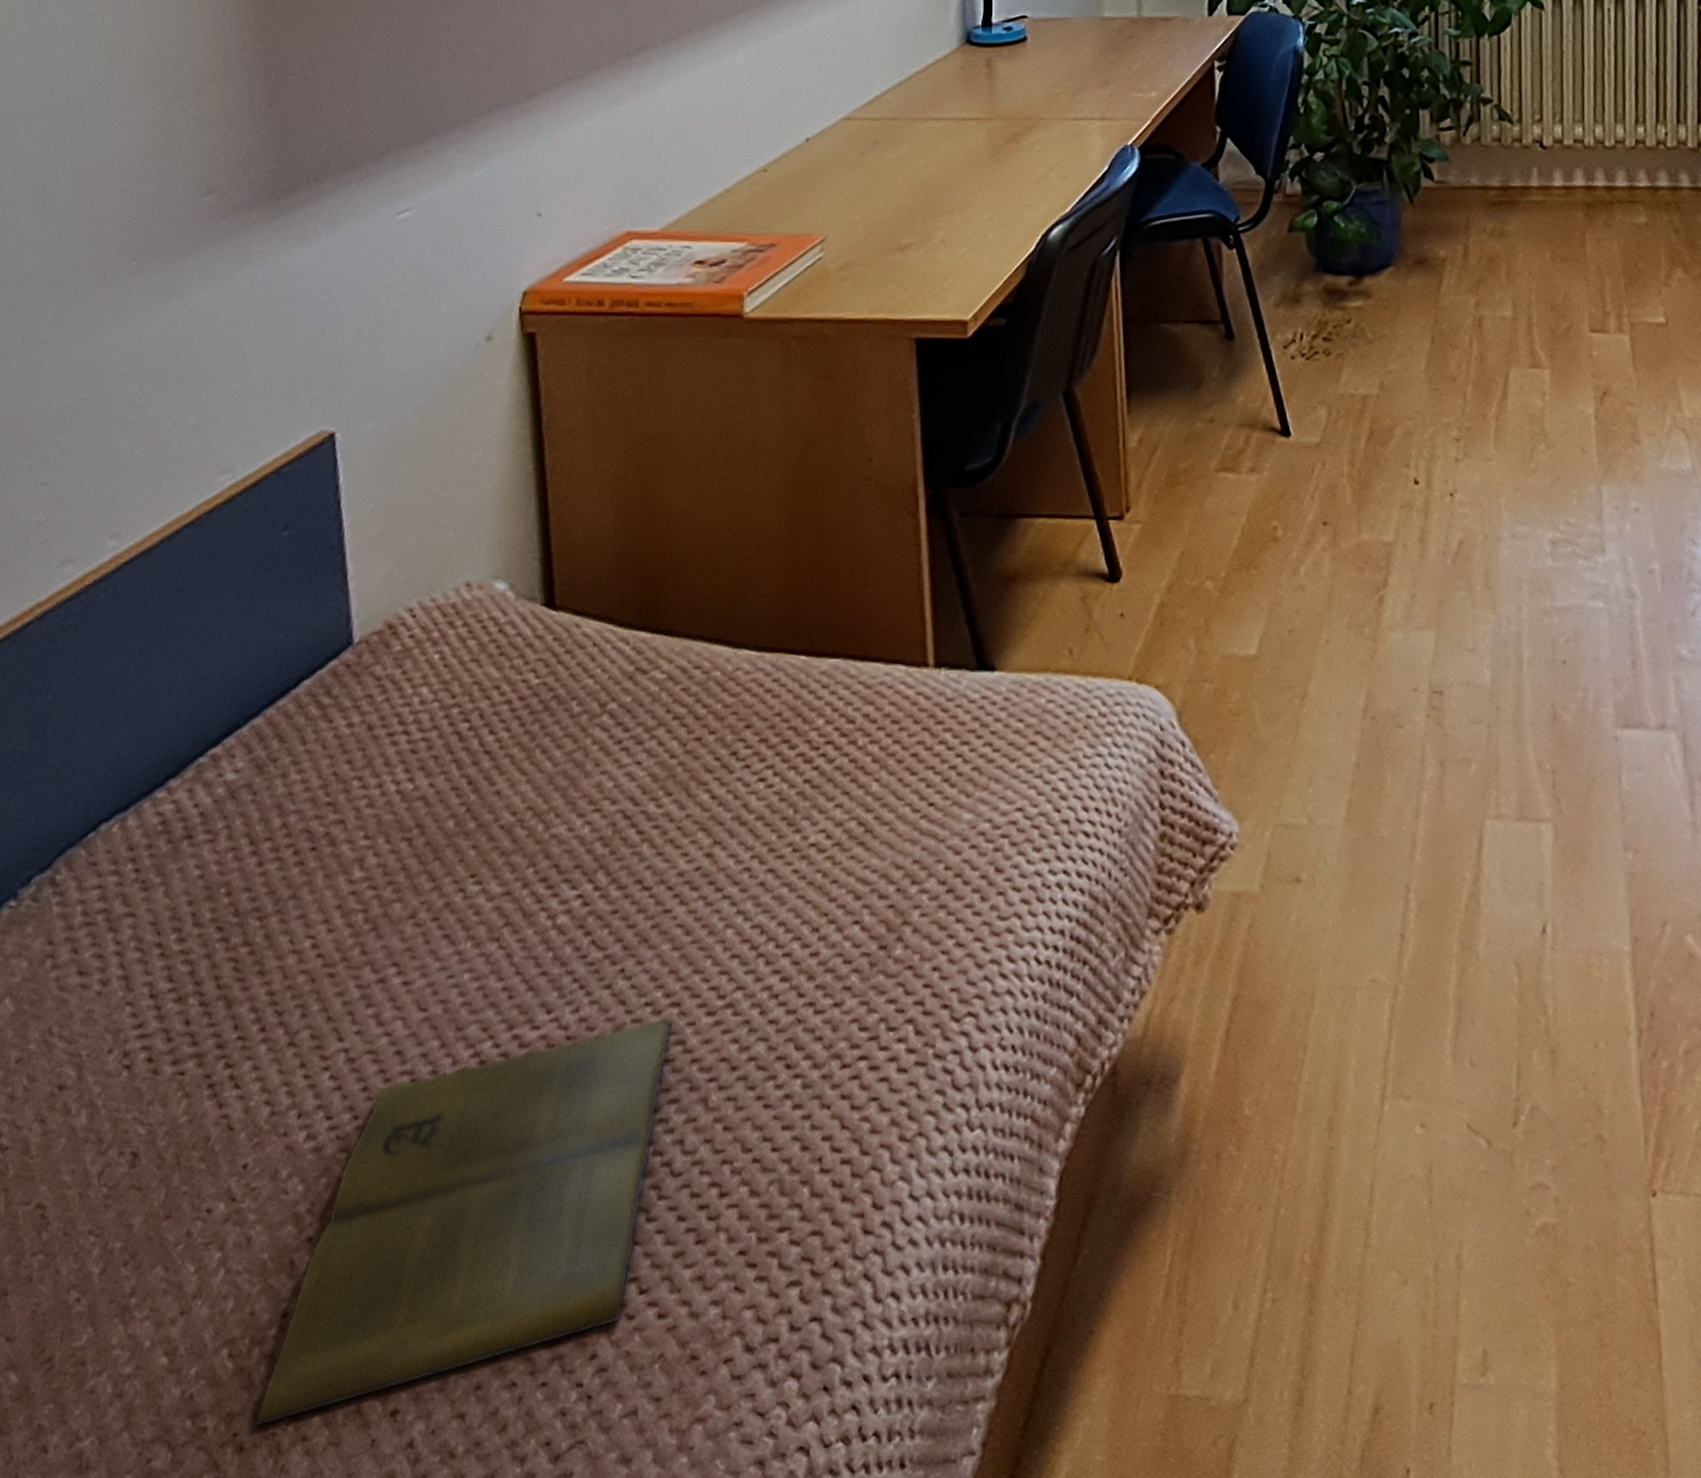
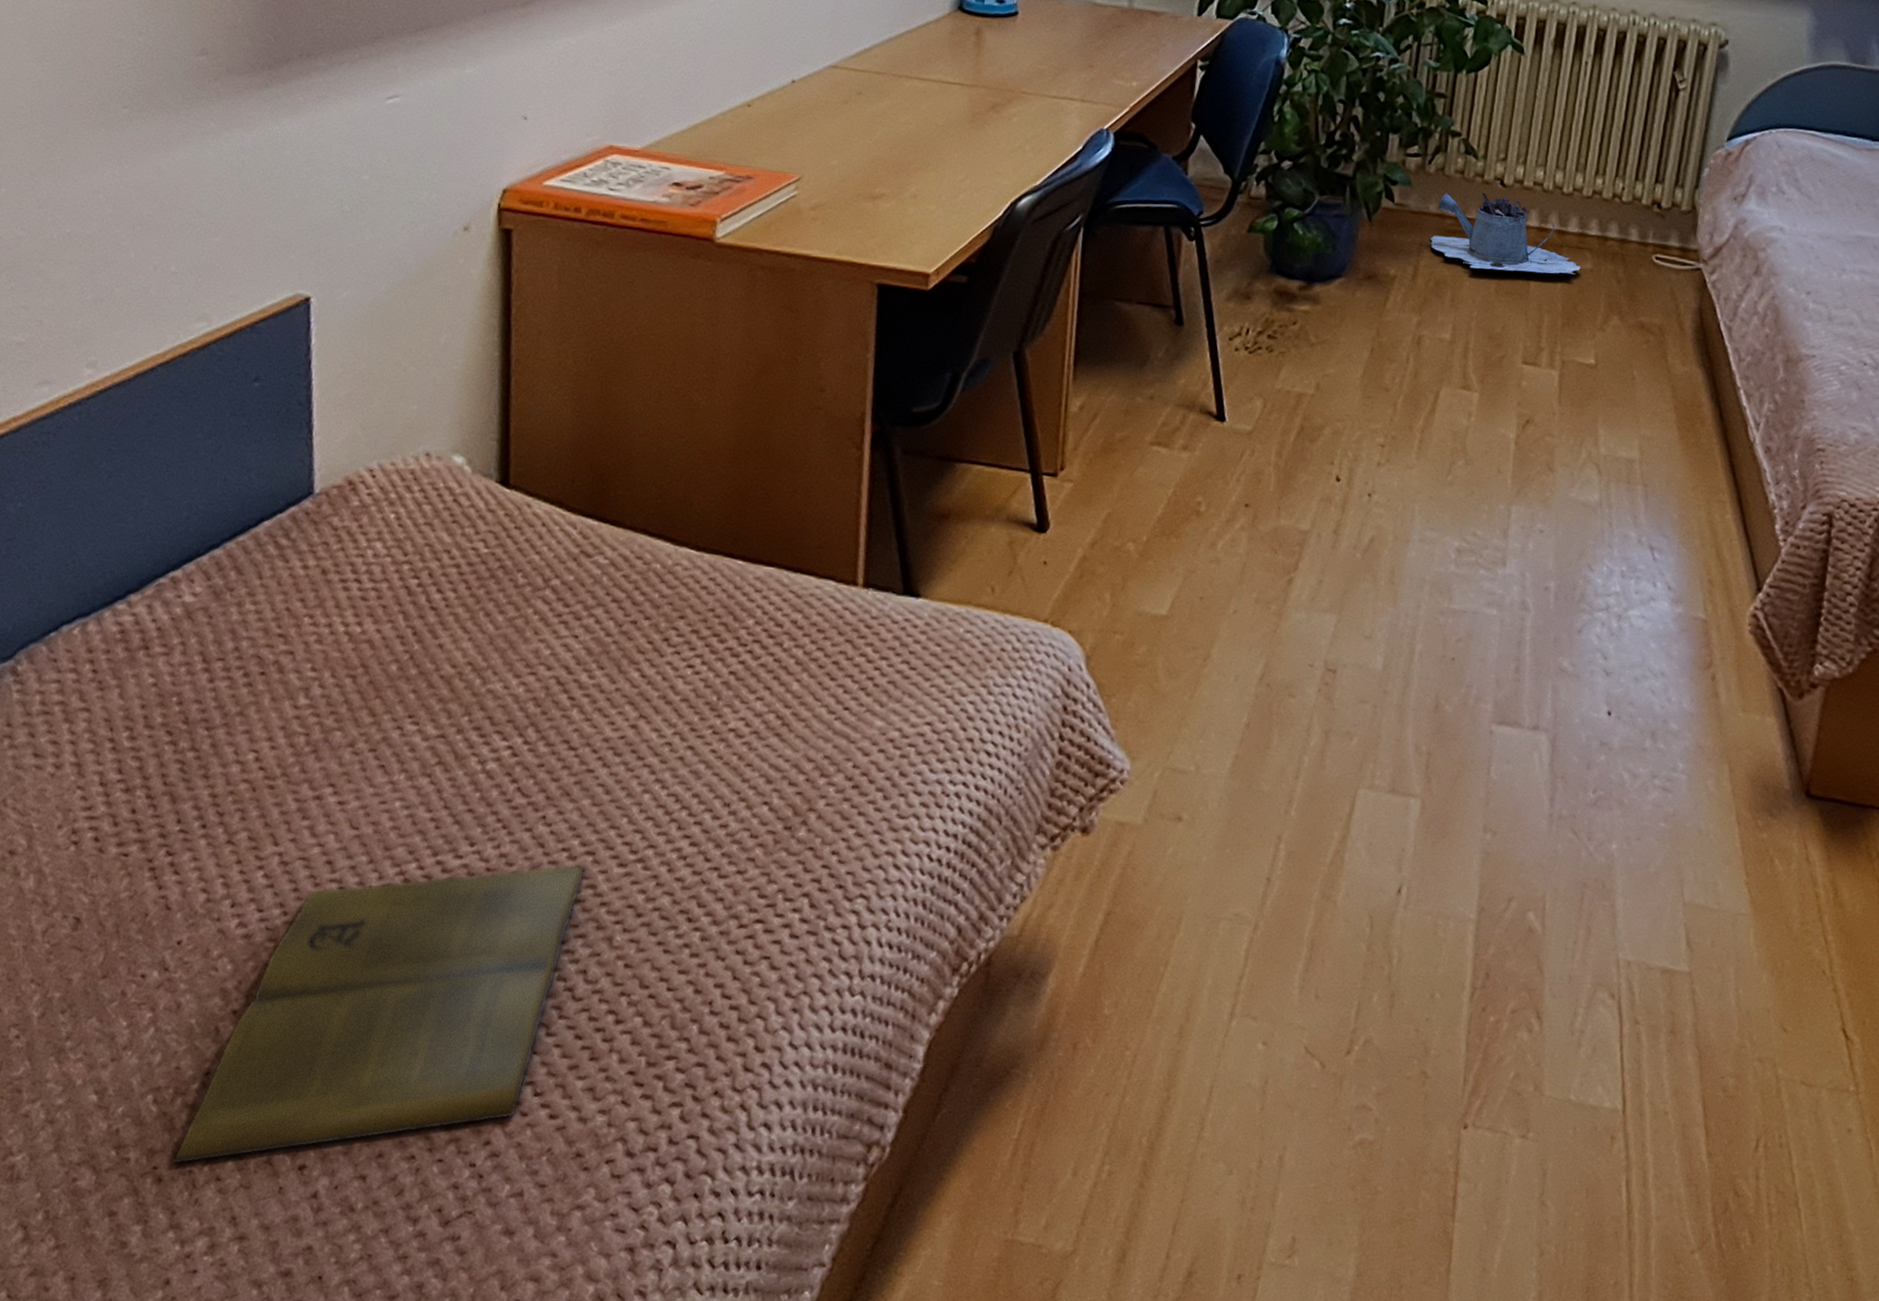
watering can: none [1476,157,1635,238] -> present [1430,192,1581,275]

